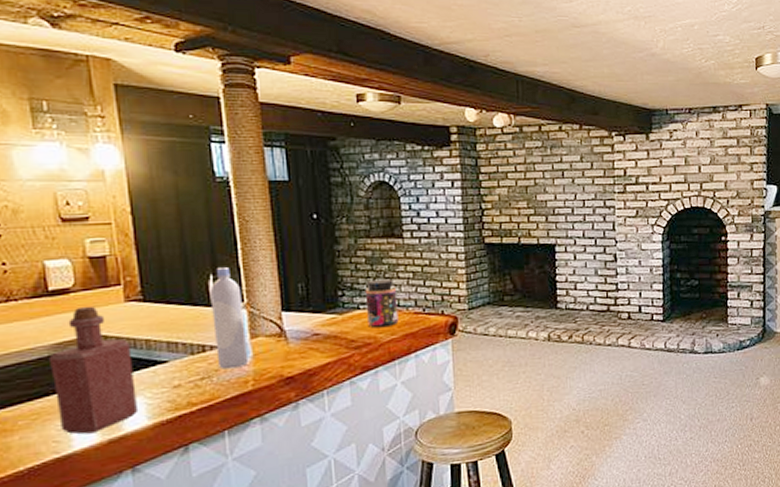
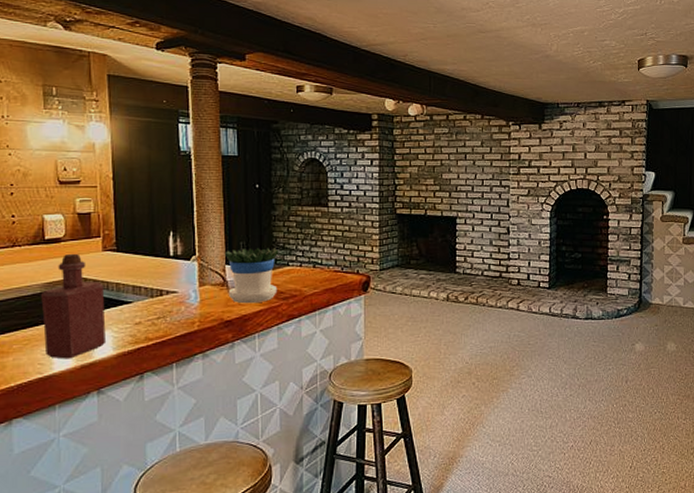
bottle: present [209,268,249,369] -> none [169,226,197,311]
flowerpot: none [279,289,348,357] -> present [224,248,278,304]
jar: present [365,279,399,328] -> none [294,241,321,283]

